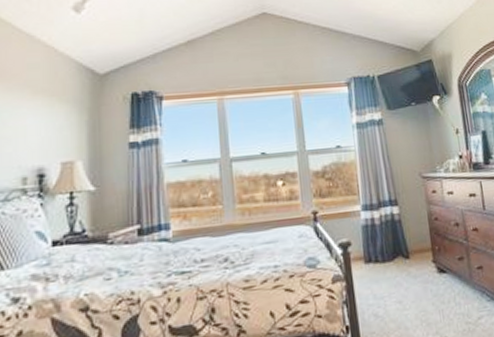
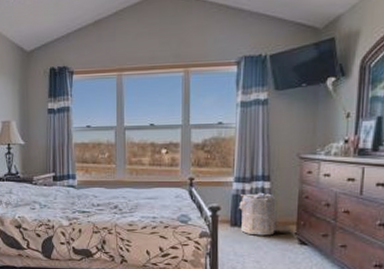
laundry hamper: none [370,219,412,271] -> present [239,192,276,236]

